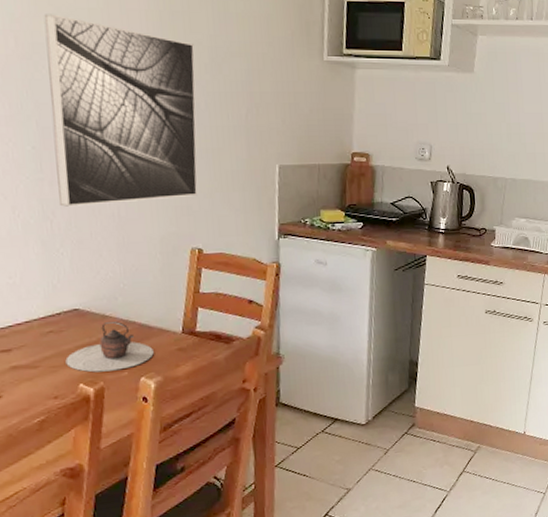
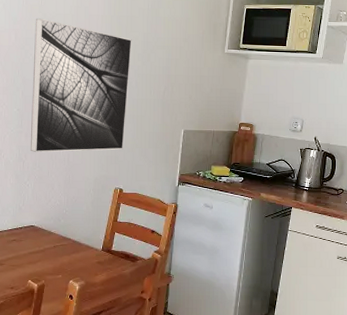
teapot: present [65,321,154,373] -> none [21,236,81,273]

